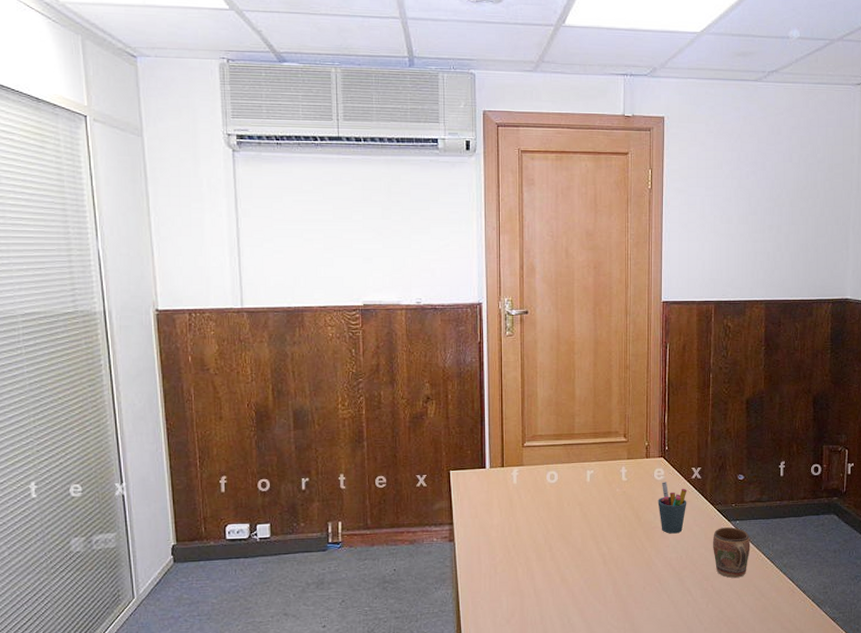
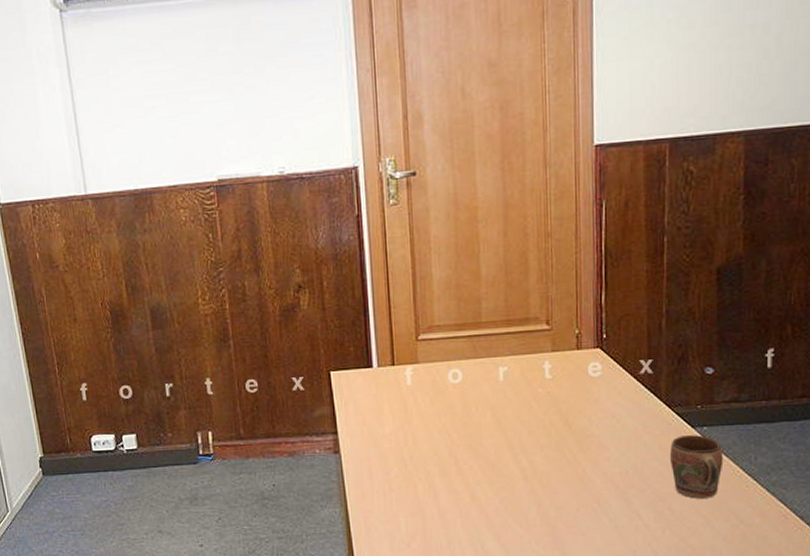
pen holder: present [658,482,687,534] -> none [593,379,634,444]

